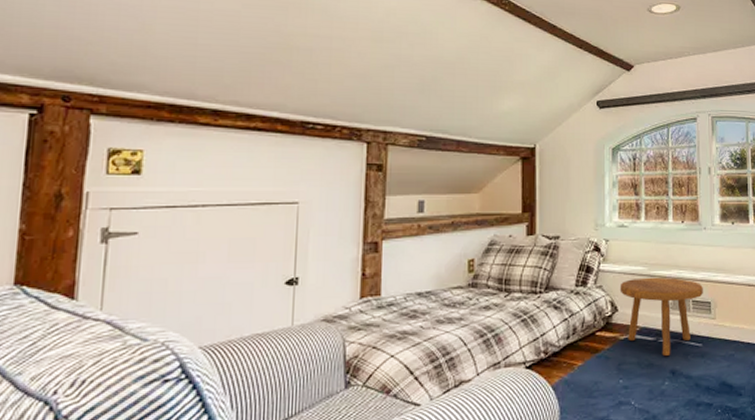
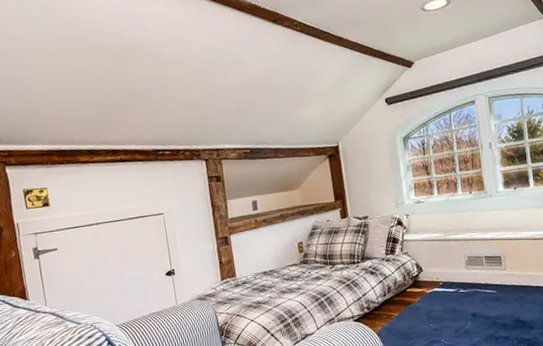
footstool: present [620,277,703,356] -> none [422,239,494,303]

